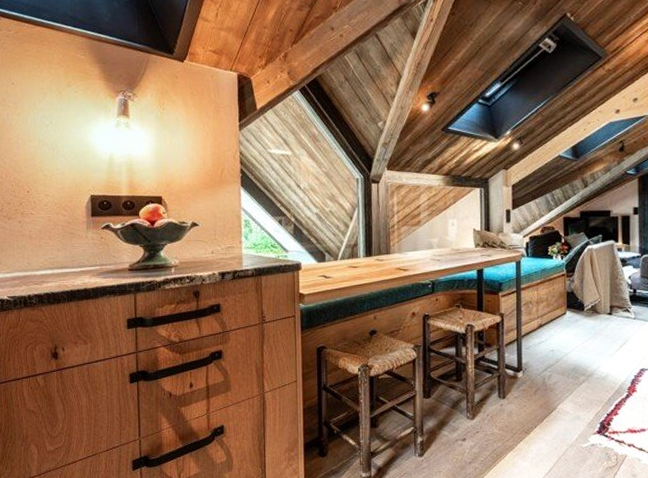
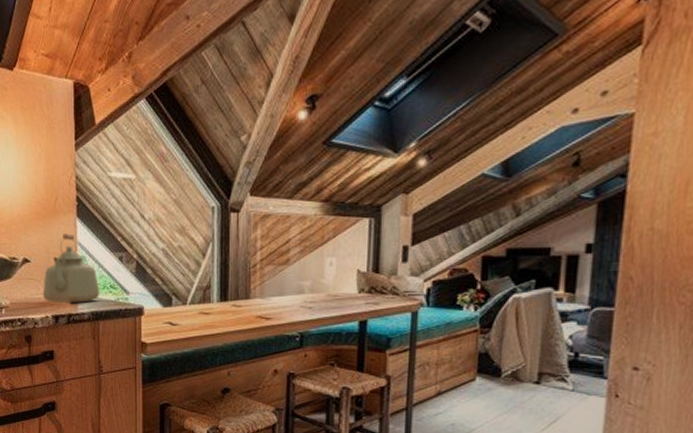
kettle: none [209,200,262,262] -> present [42,233,100,304]

